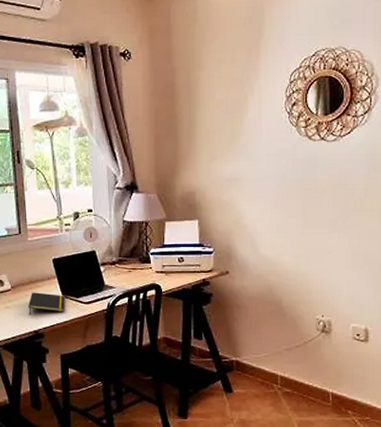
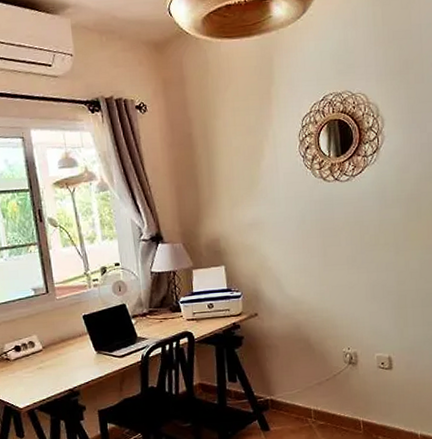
notepad: present [27,292,65,314] -> none [60,350,99,373]

